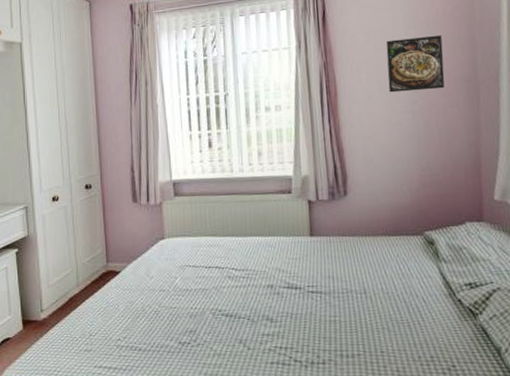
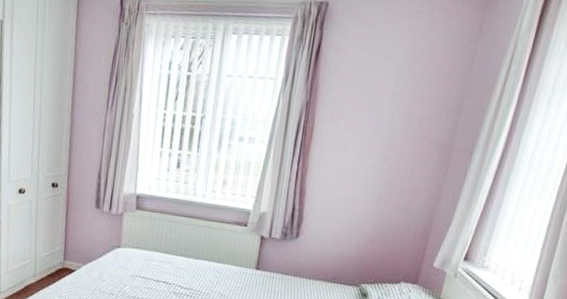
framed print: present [386,34,445,93] -> none [363,89,431,150]

